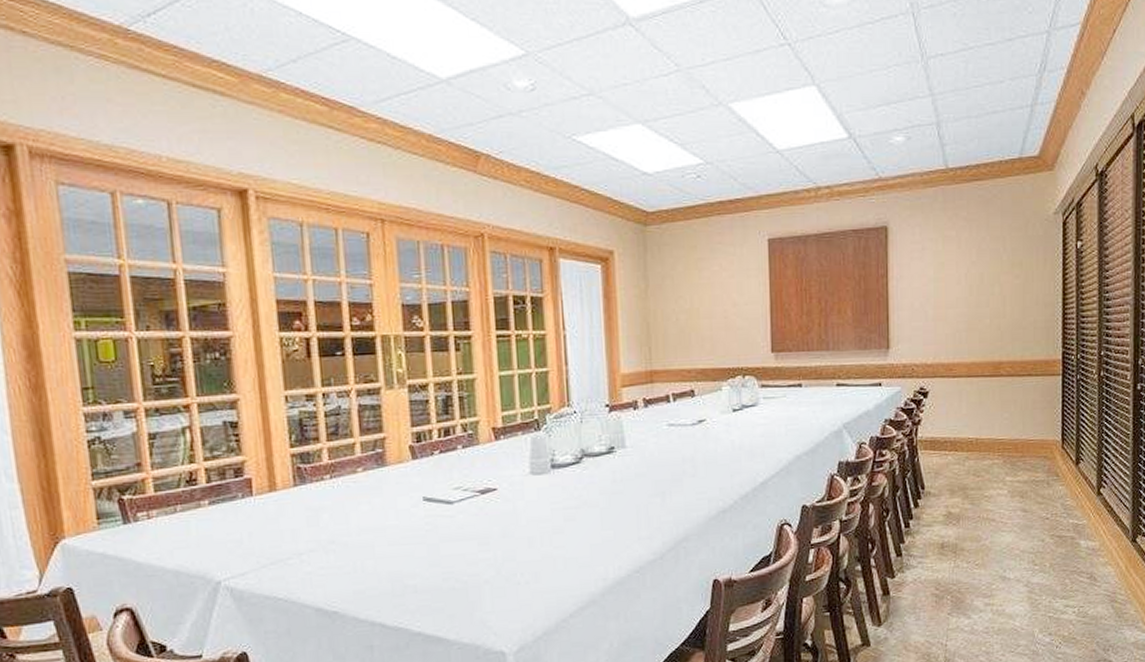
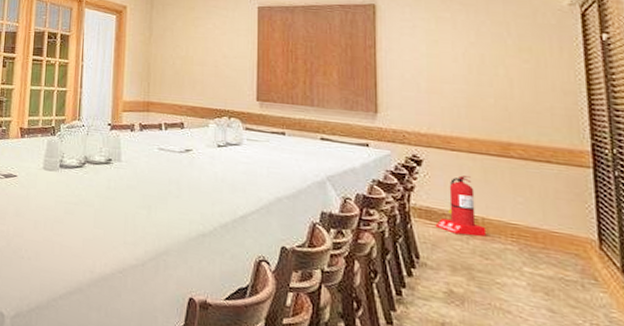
fire extinguisher: none [938,401,979,459] -> present [435,175,487,237]

